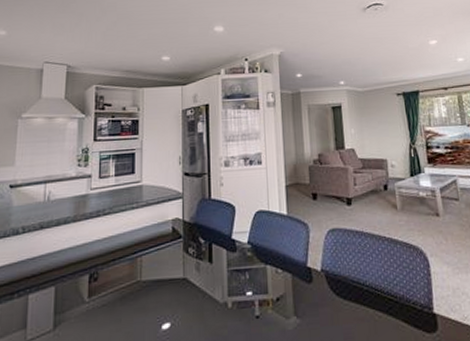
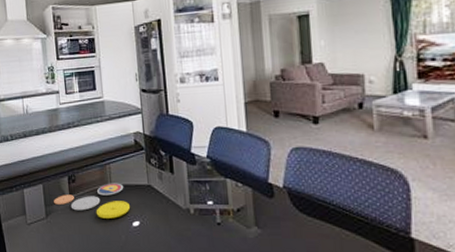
plate: none [67,278,161,324] -> present [54,183,131,219]

